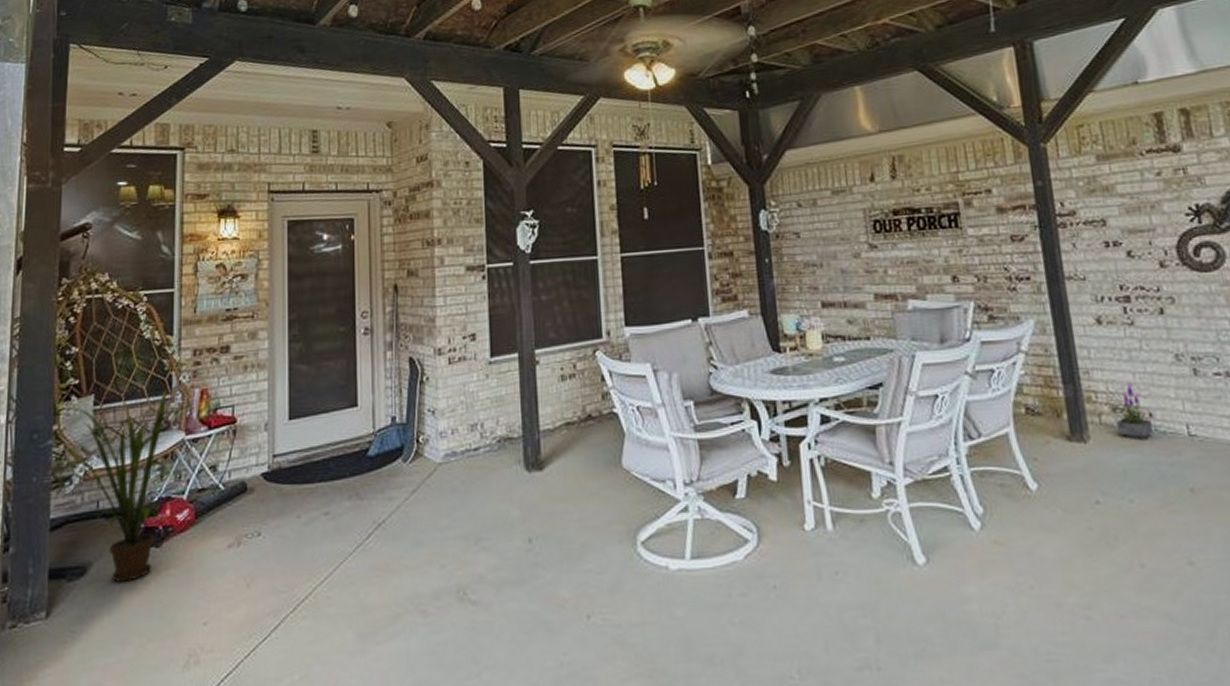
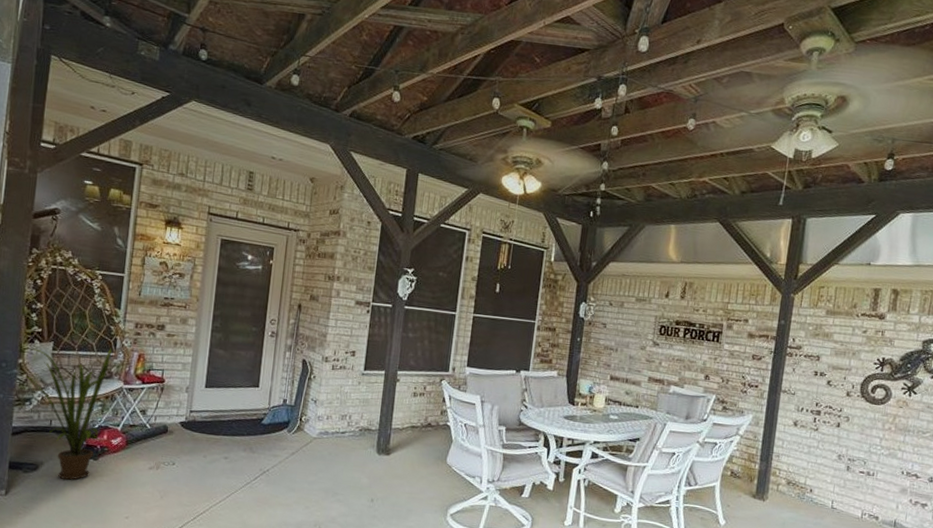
potted plant: present [1117,381,1153,439] -> none [787,466,810,505]

